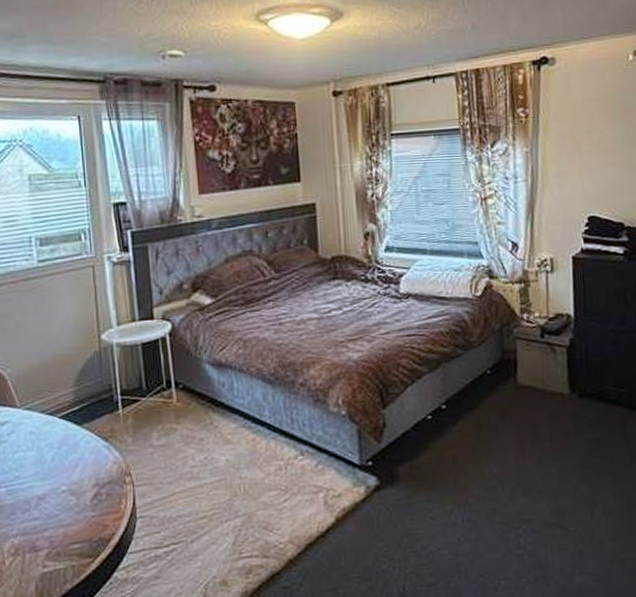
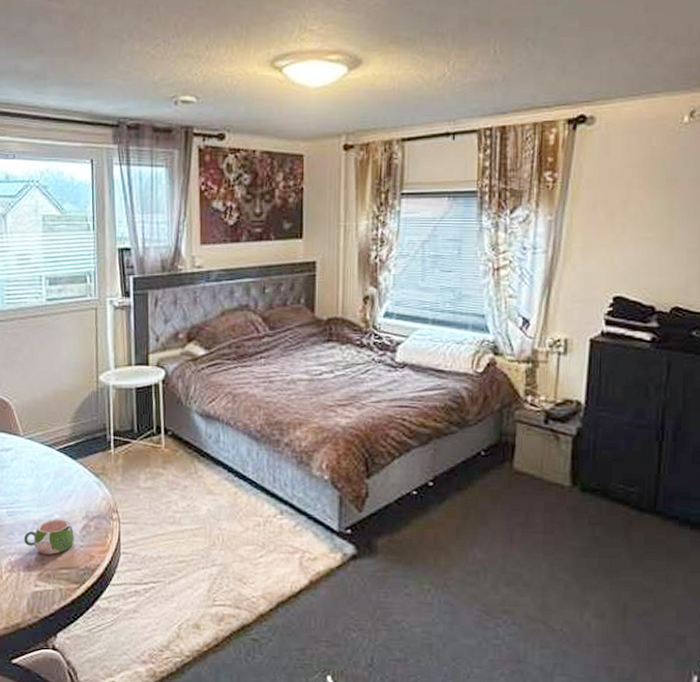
mug: none [28,490,86,531] -> present [24,519,75,555]

